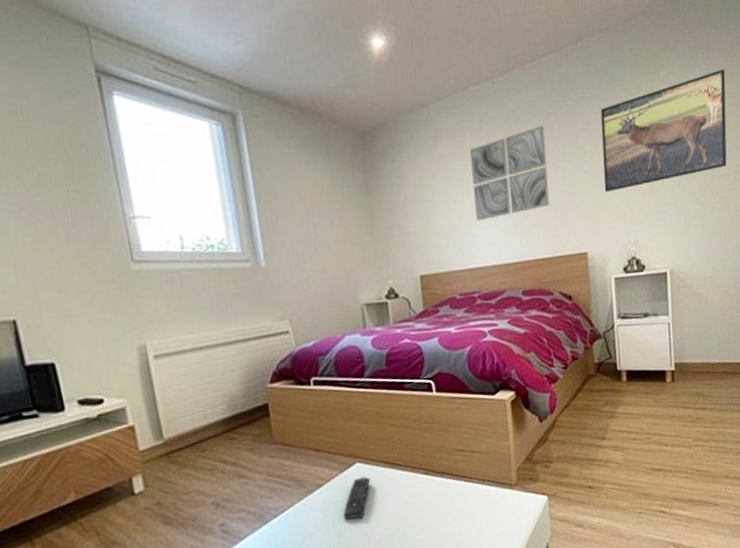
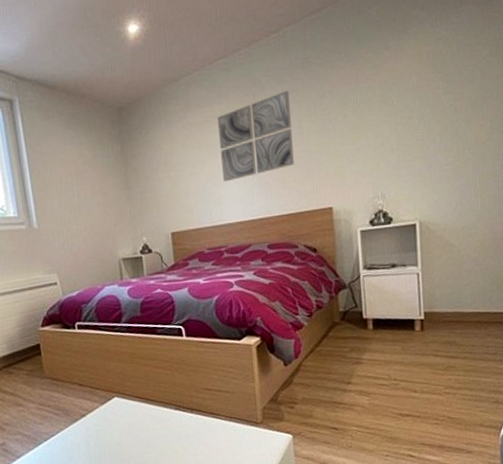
remote control: present [343,476,371,520] -> none [103,409,127,446]
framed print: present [600,69,727,193] -> none [346,21,483,150]

